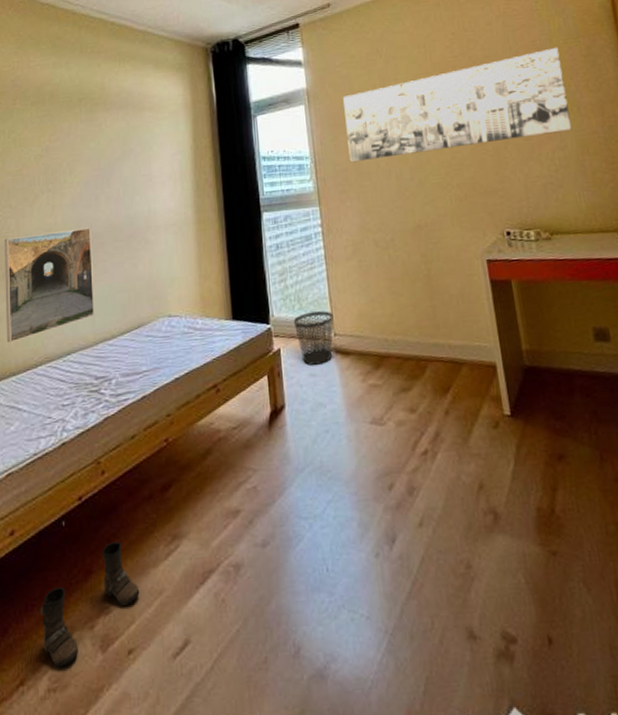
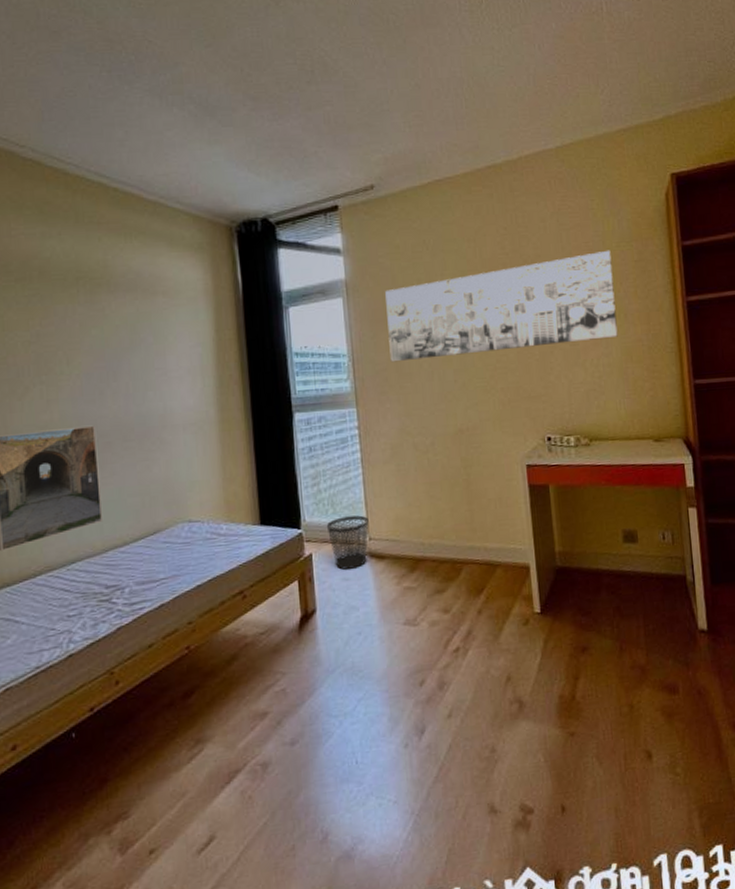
boots: present [41,540,140,668] -> none [51,748,161,873]

